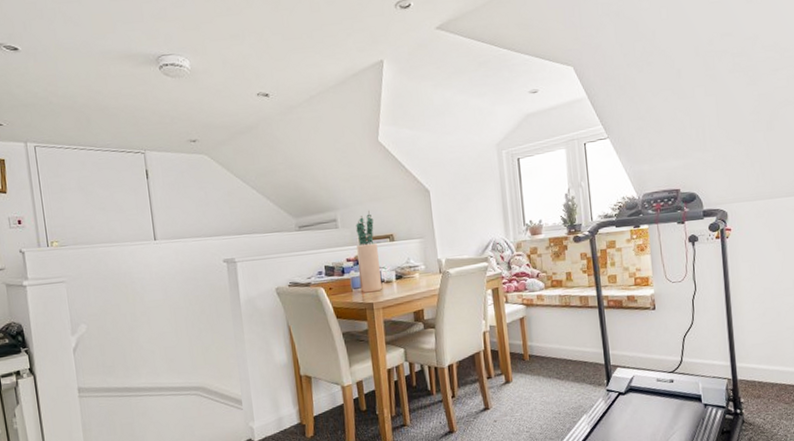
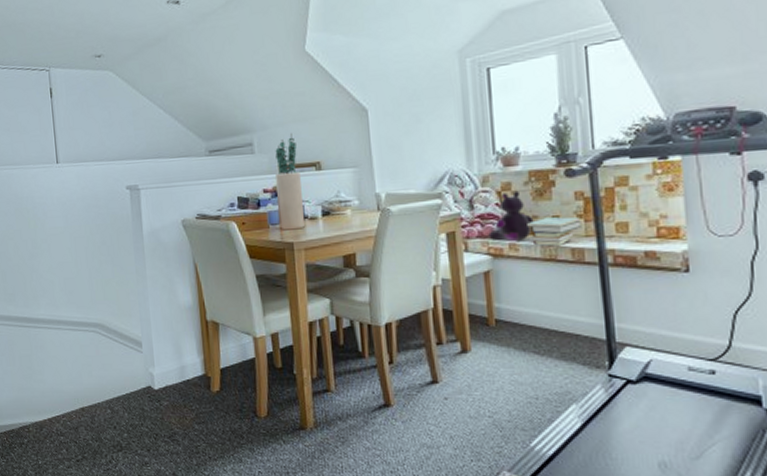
stuffed animal: none [522,253,554,294] -> present [488,190,534,241]
books: none [549,272,586,296] -> present [527,216,581,247]

